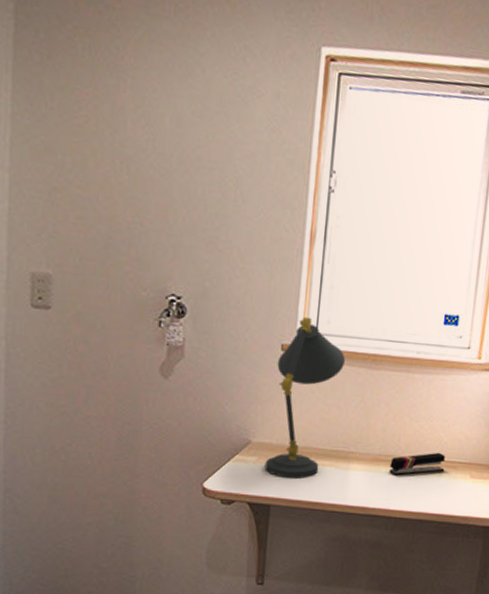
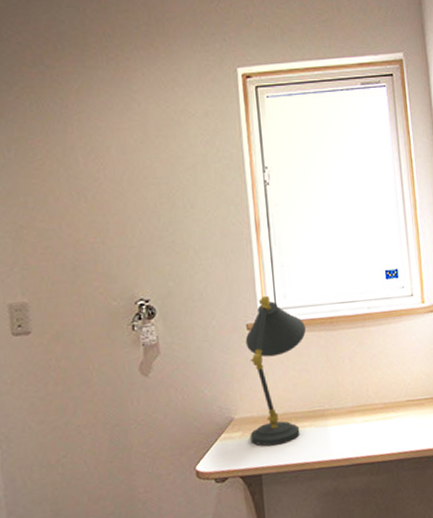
stapler: present [389,452,445,476] -> none [363,393,414,423]

